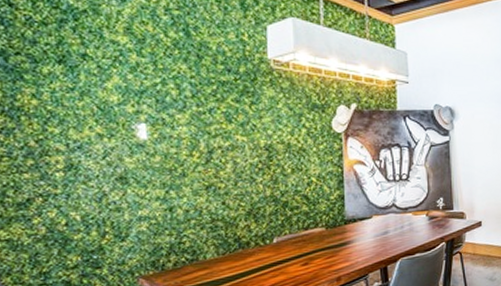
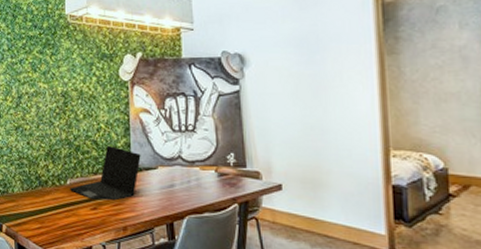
laptop: none [277,198,355,256] -> present [70,145,141,201]

